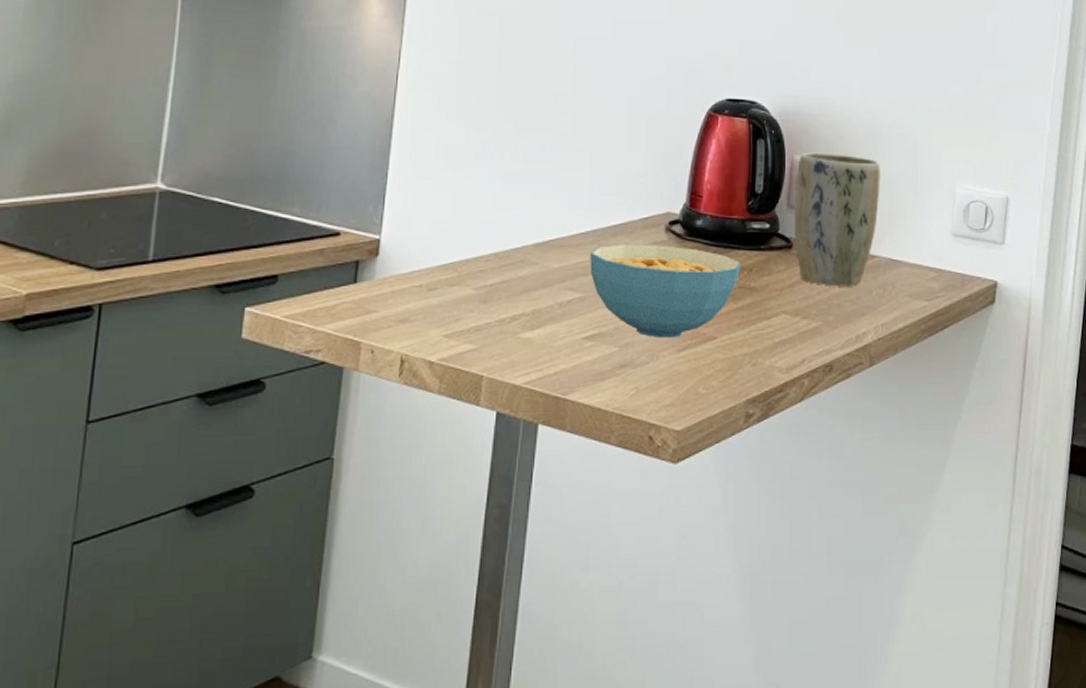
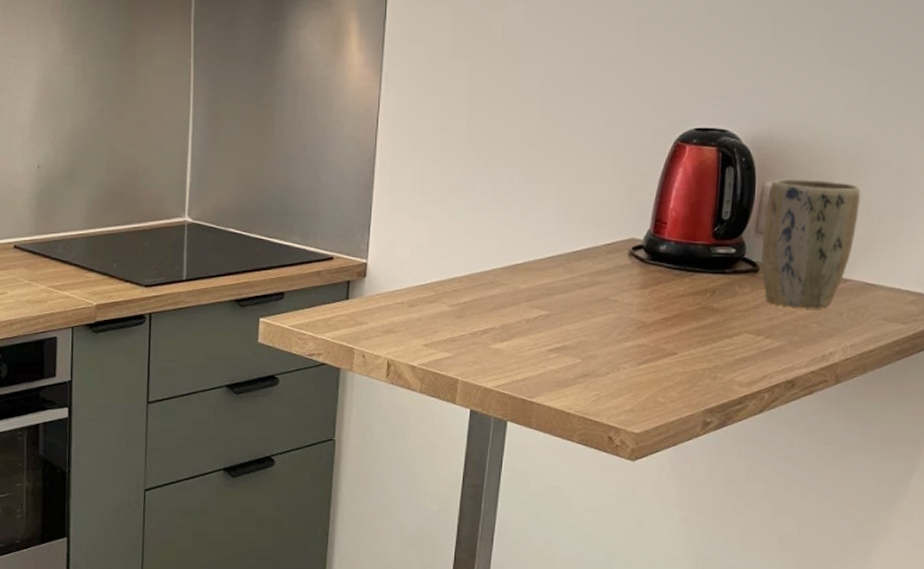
cereal bowl: present [590,244,741,339] -> none [555,267,704,353]

